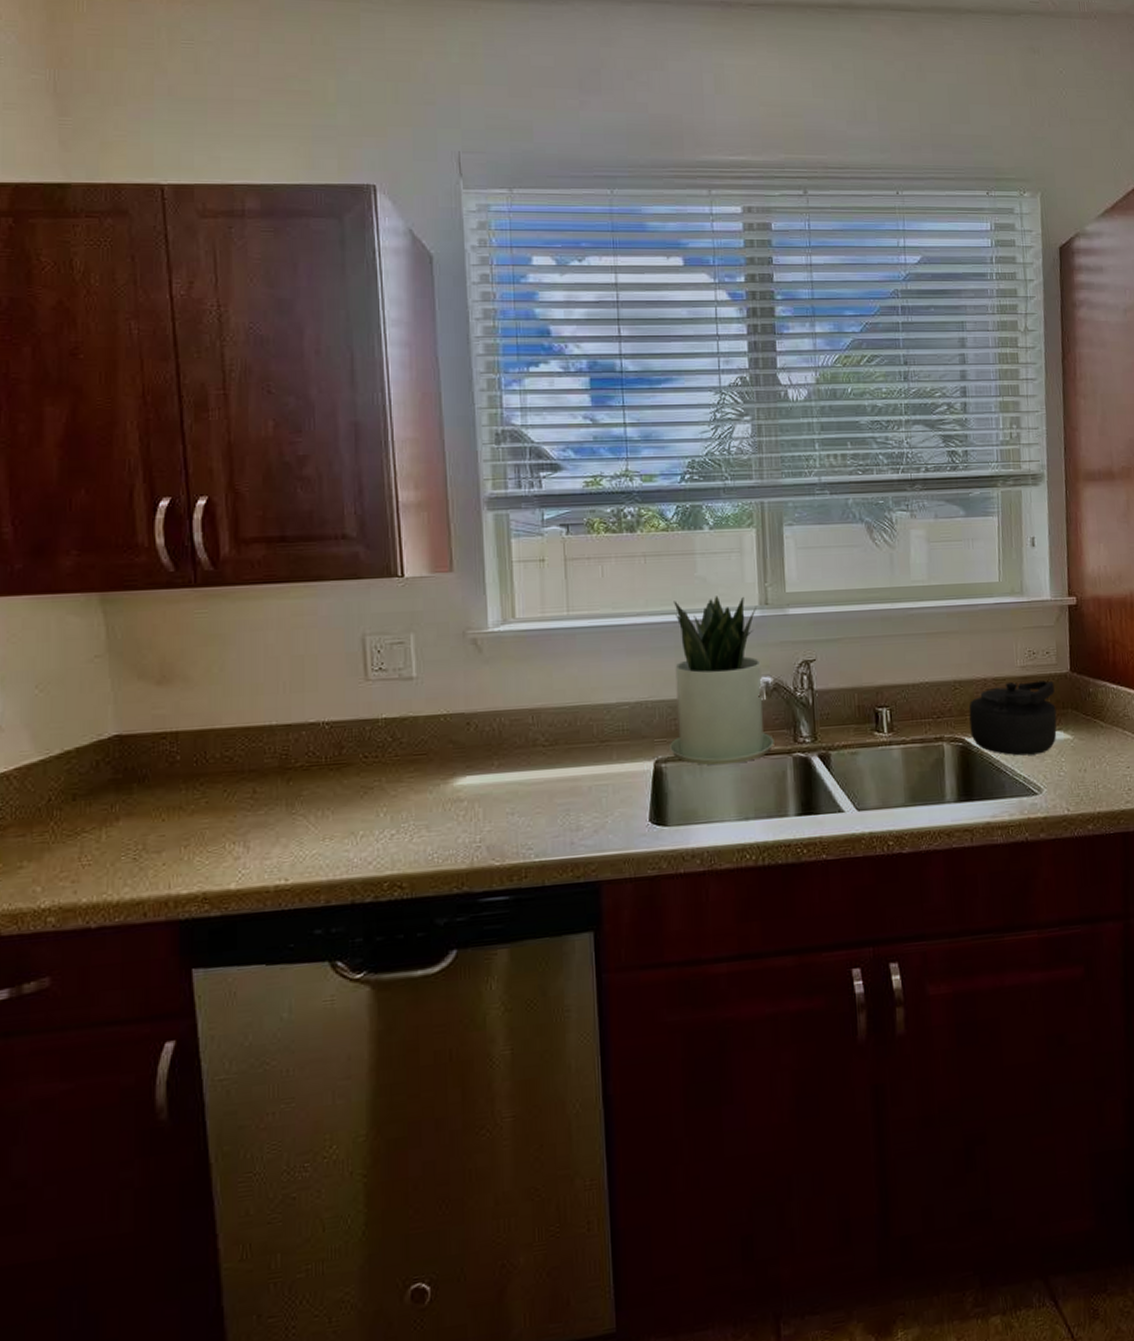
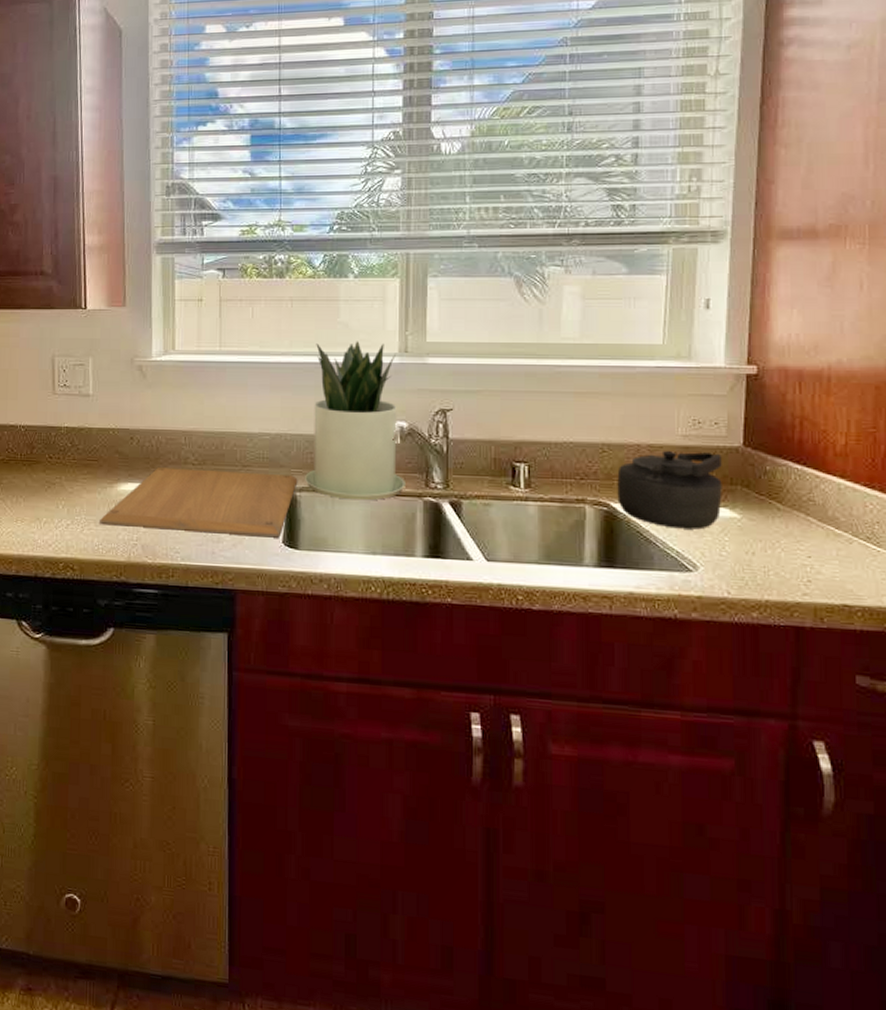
chopping board: none [433,745,663,828] -> present [100,467,298,538]

